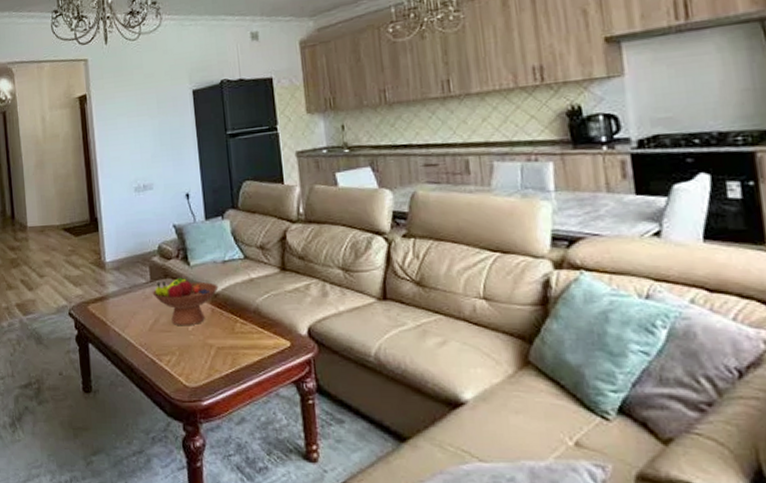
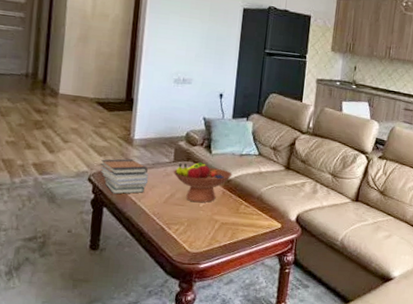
book stack: none [78,284,128,327] -> present [100,158,148,194]

